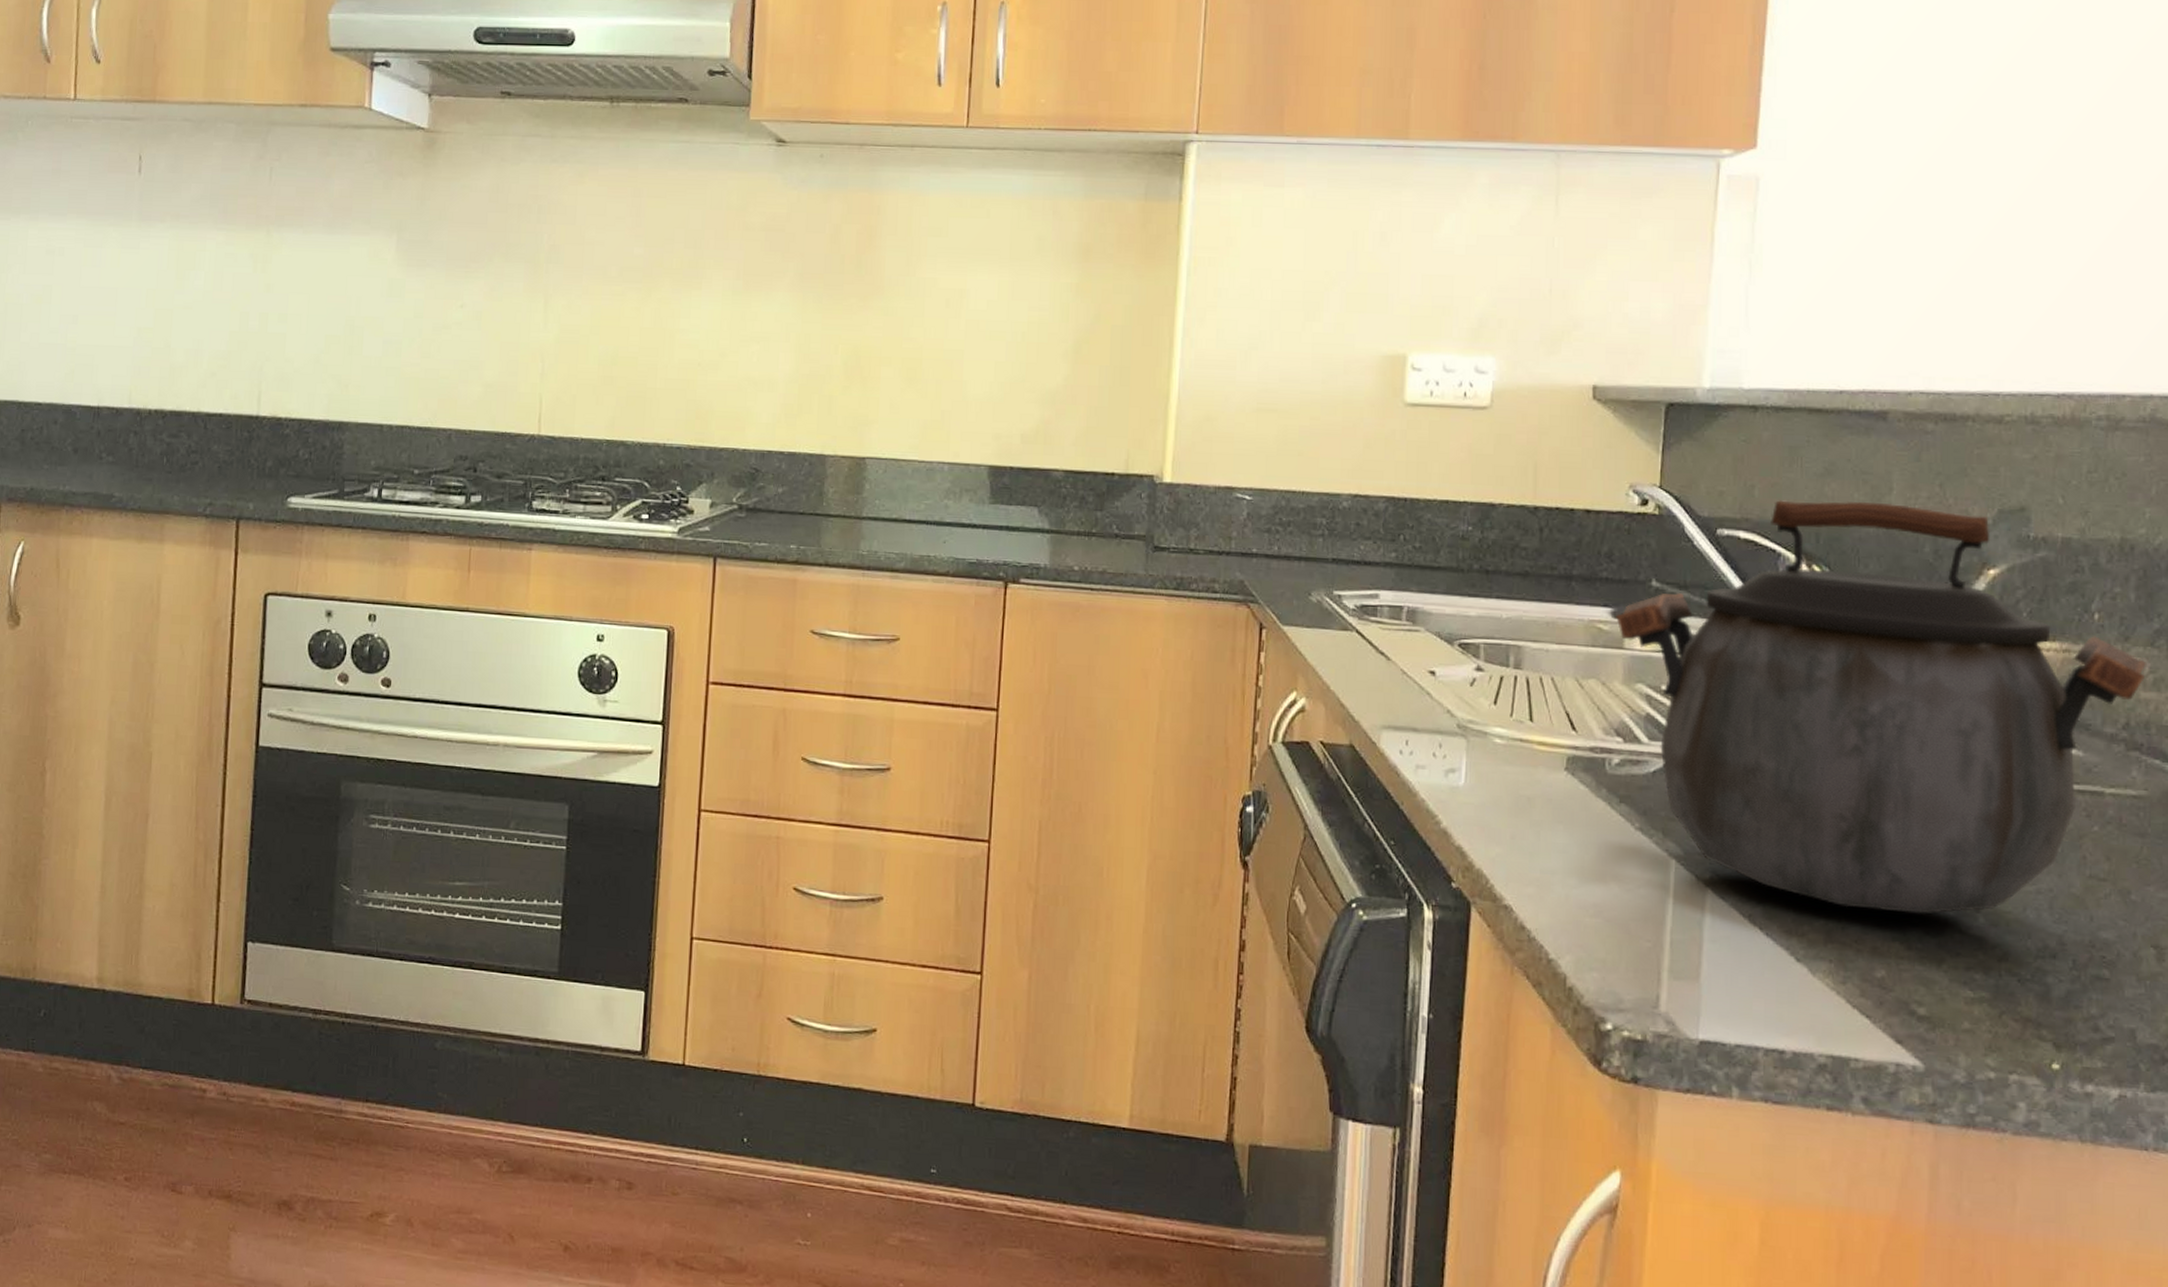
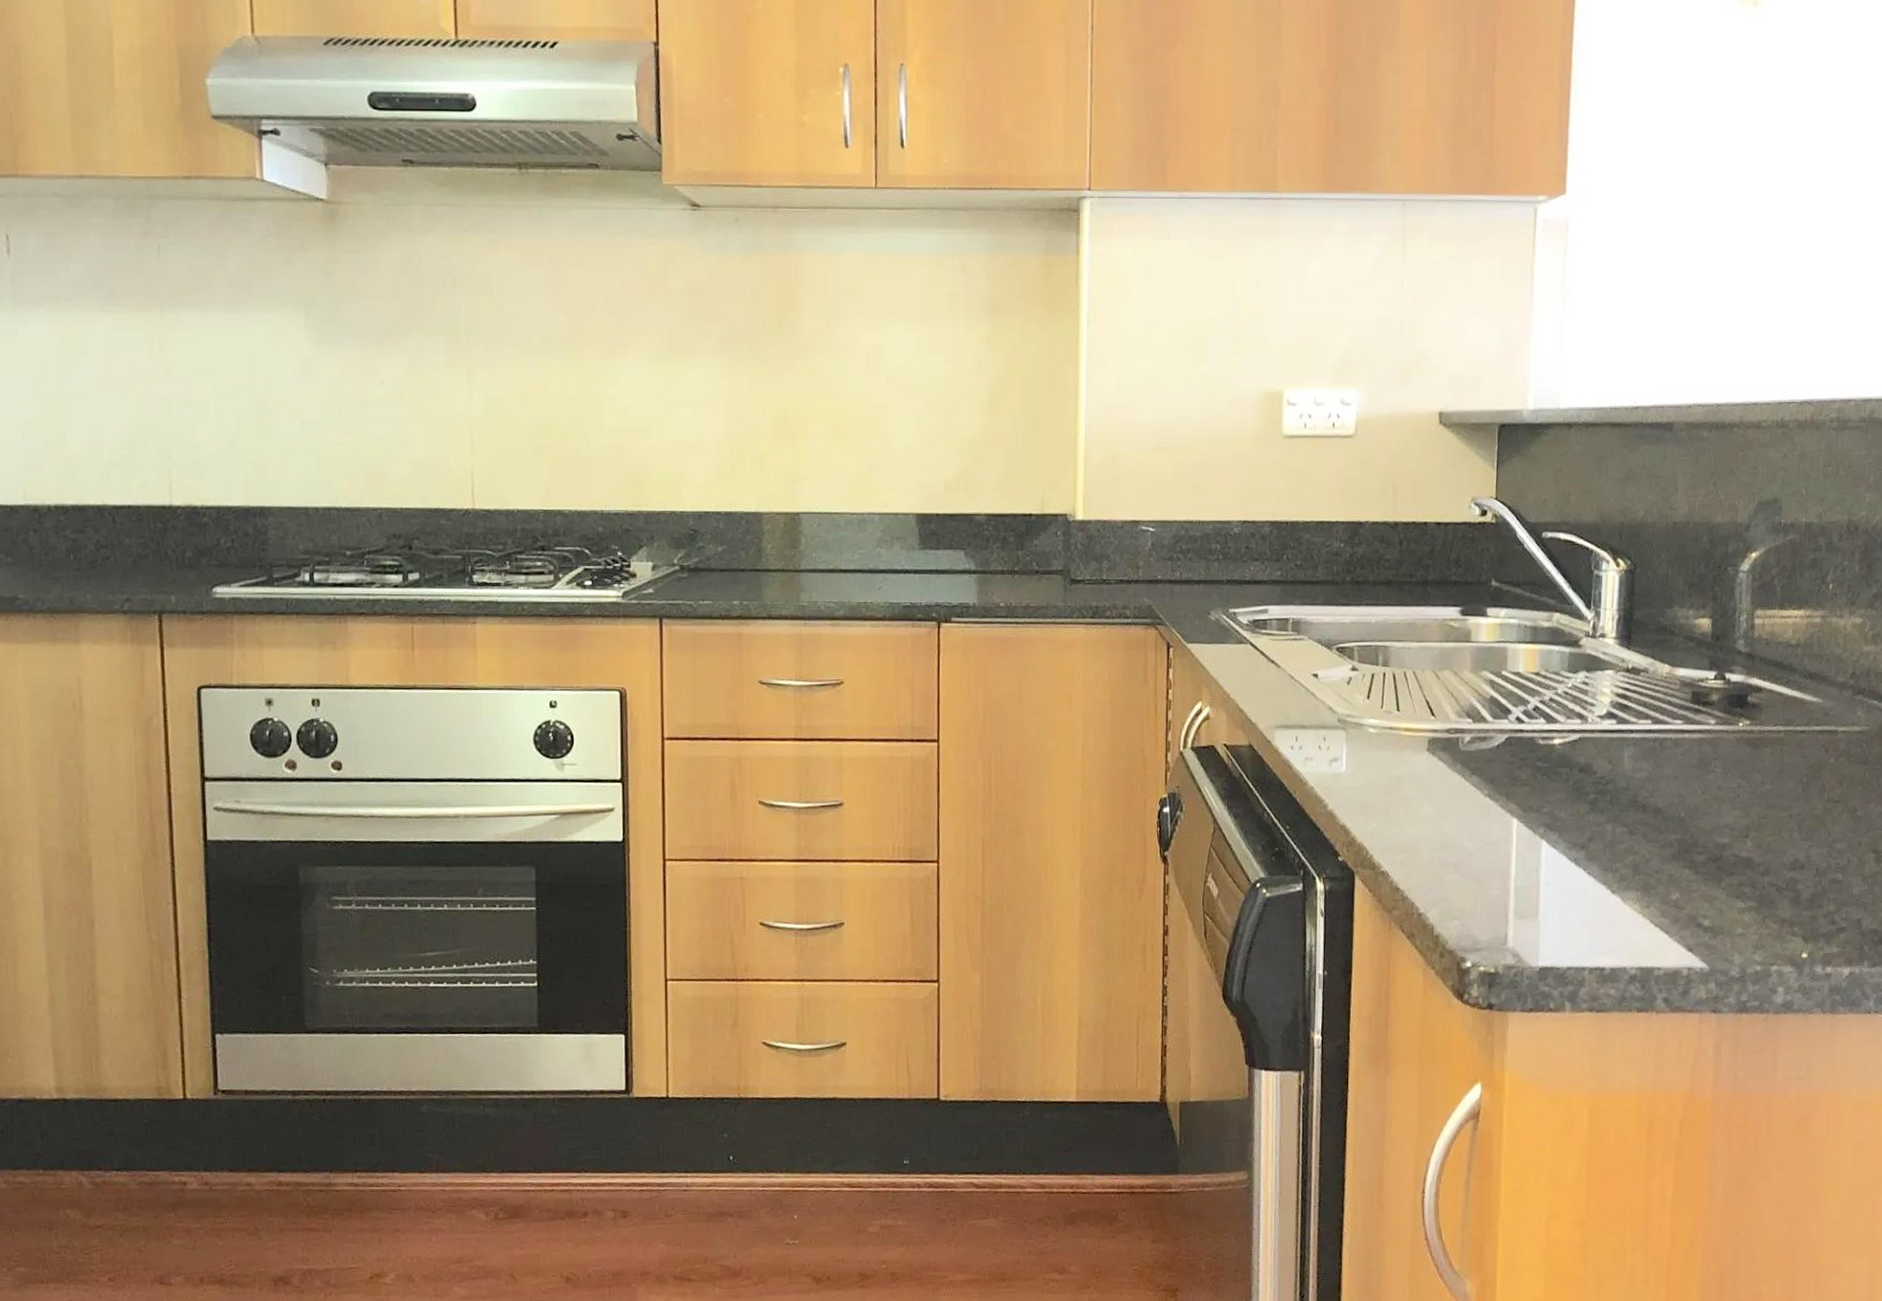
kettle: present [1616,499,2146,914] -> none [1464,501,1867,845]

